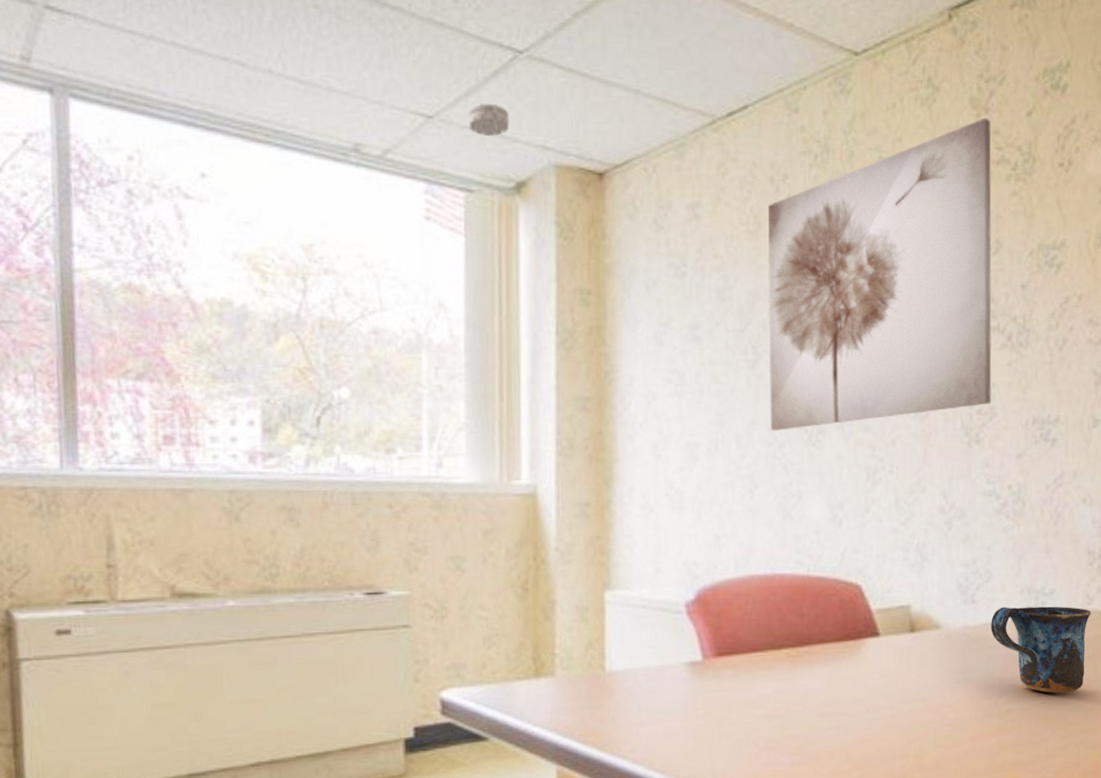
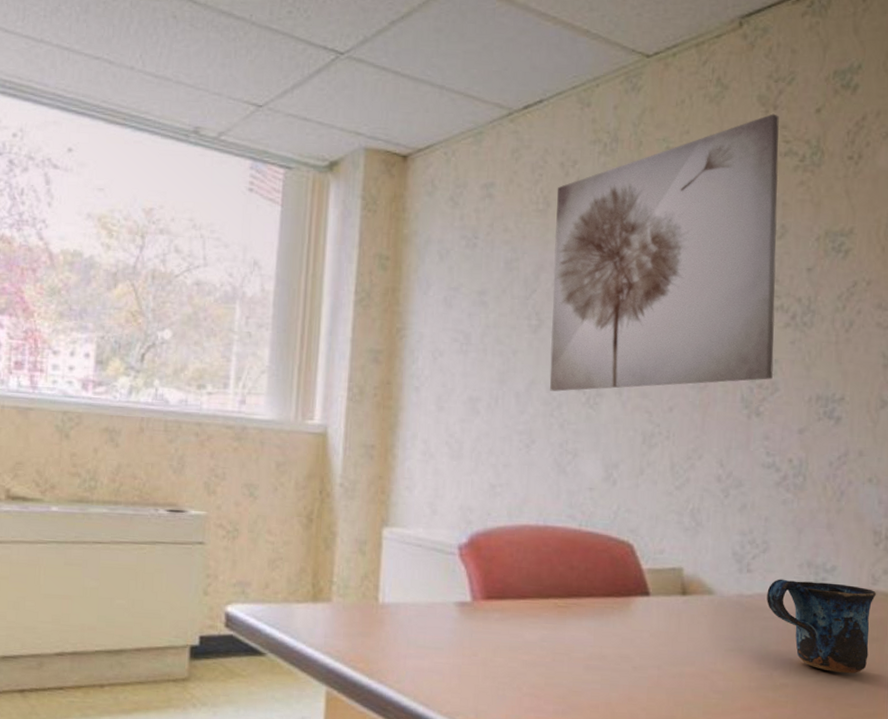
smoke detector: present [468,103,510,137] -> none [292,95,328,123]

